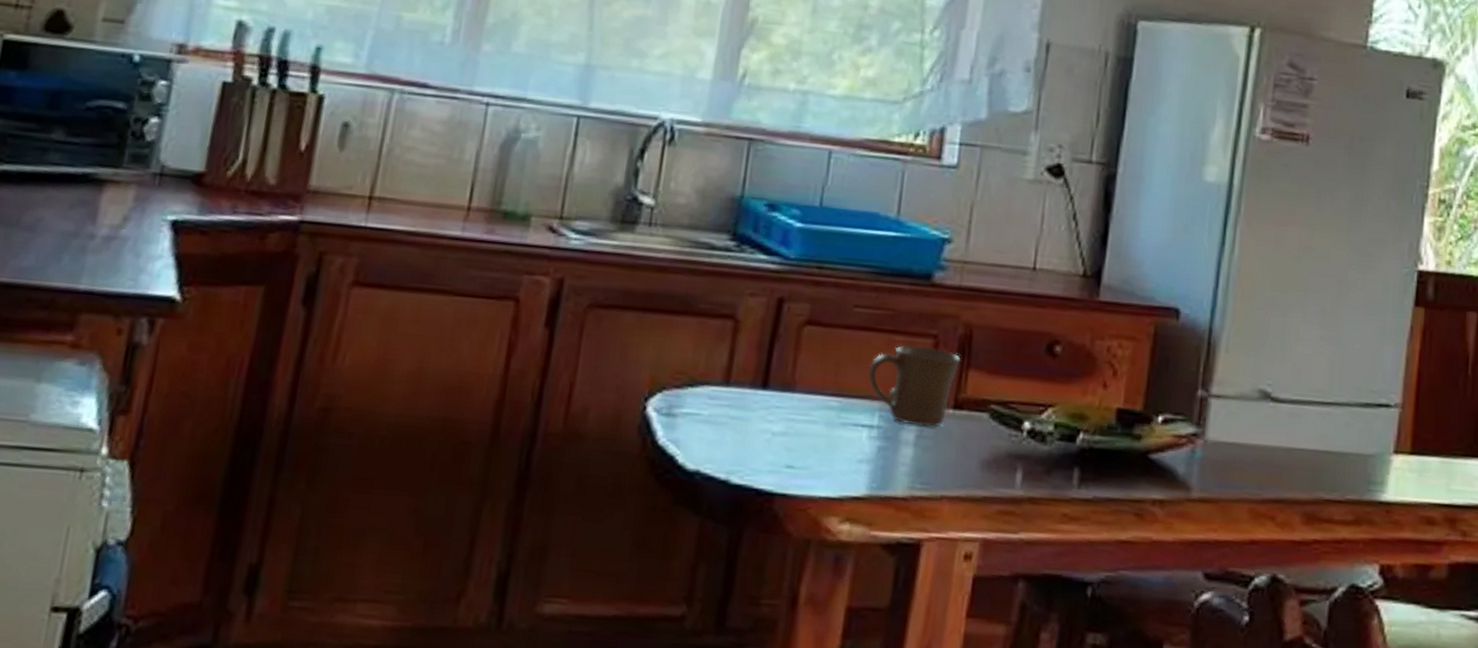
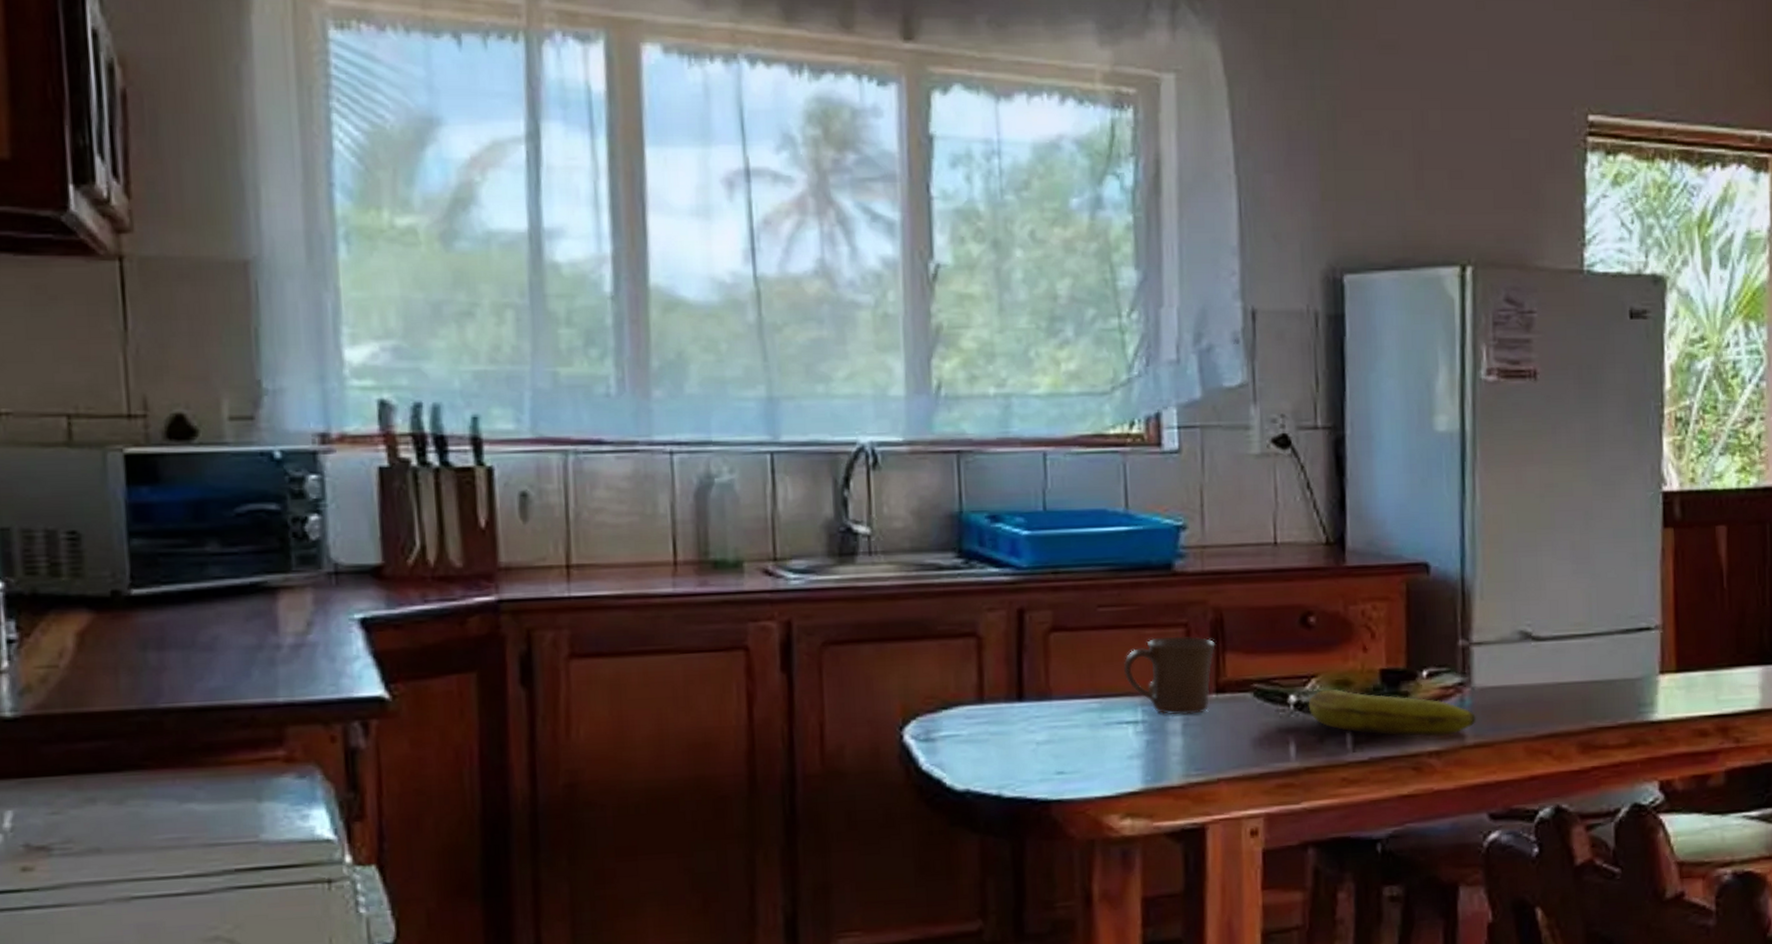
banana: none [1041,420,1206,486] -> present [1308,689,1477,737]

